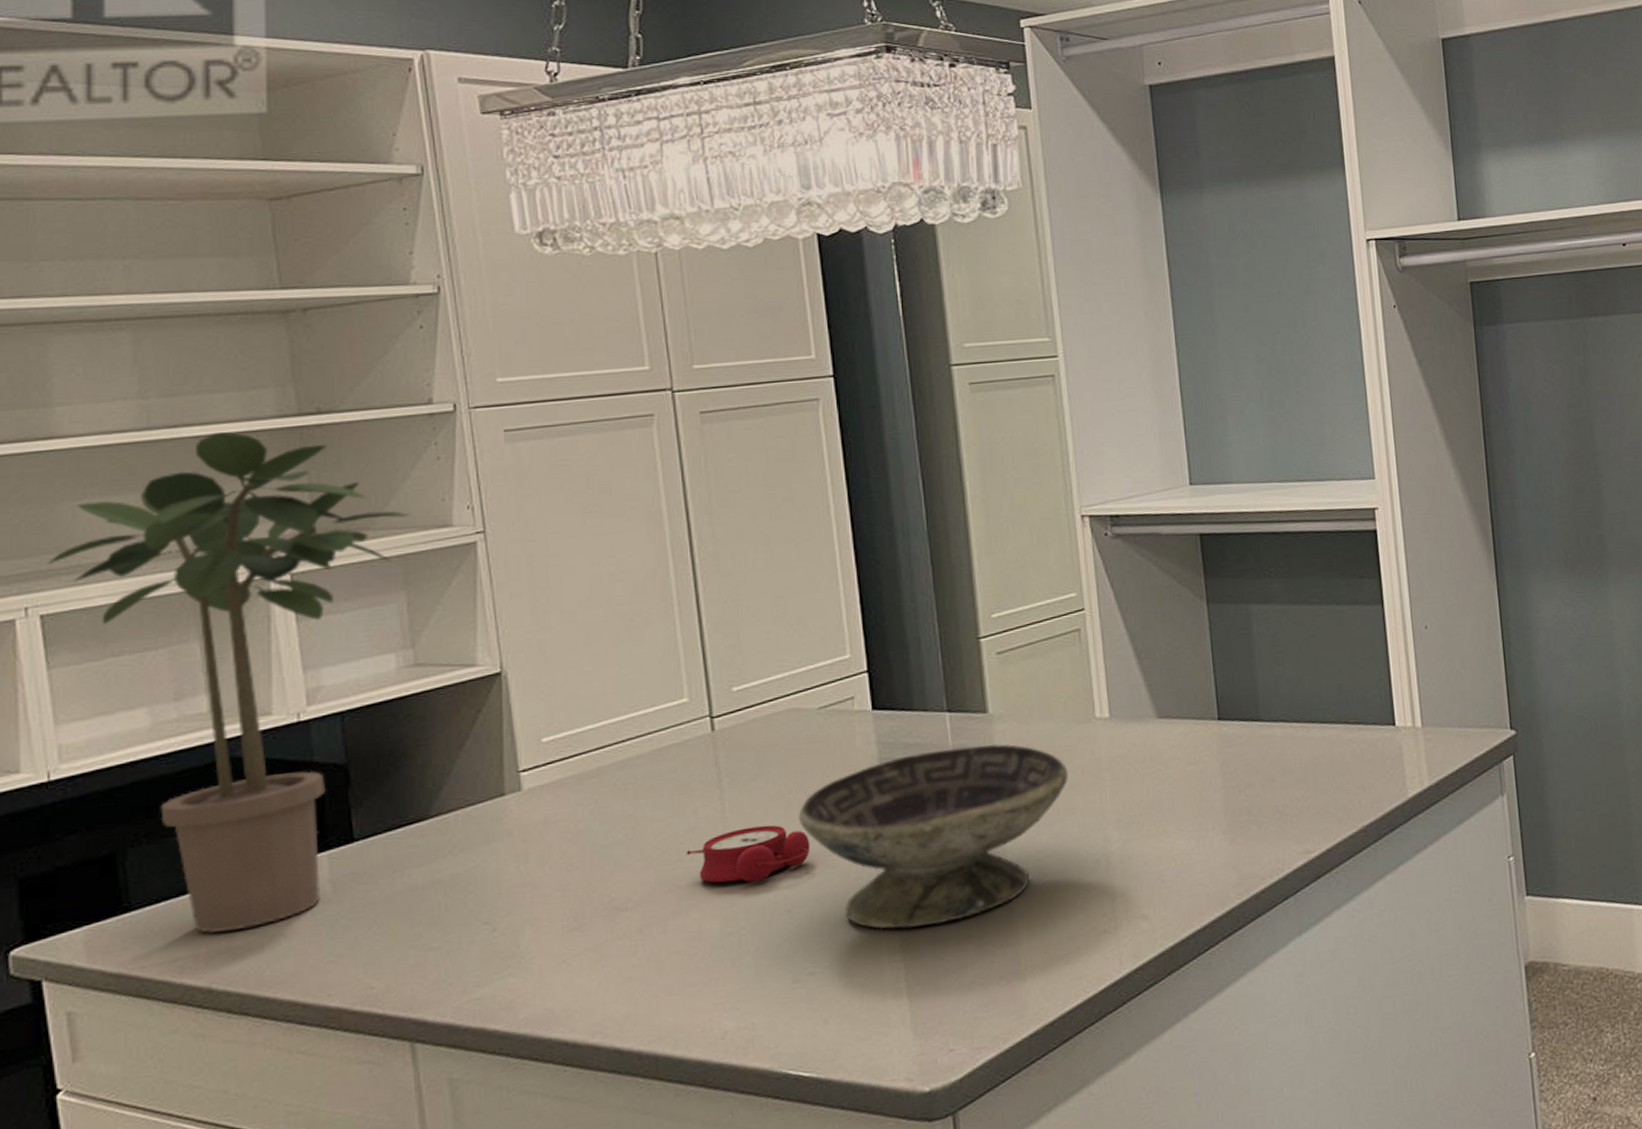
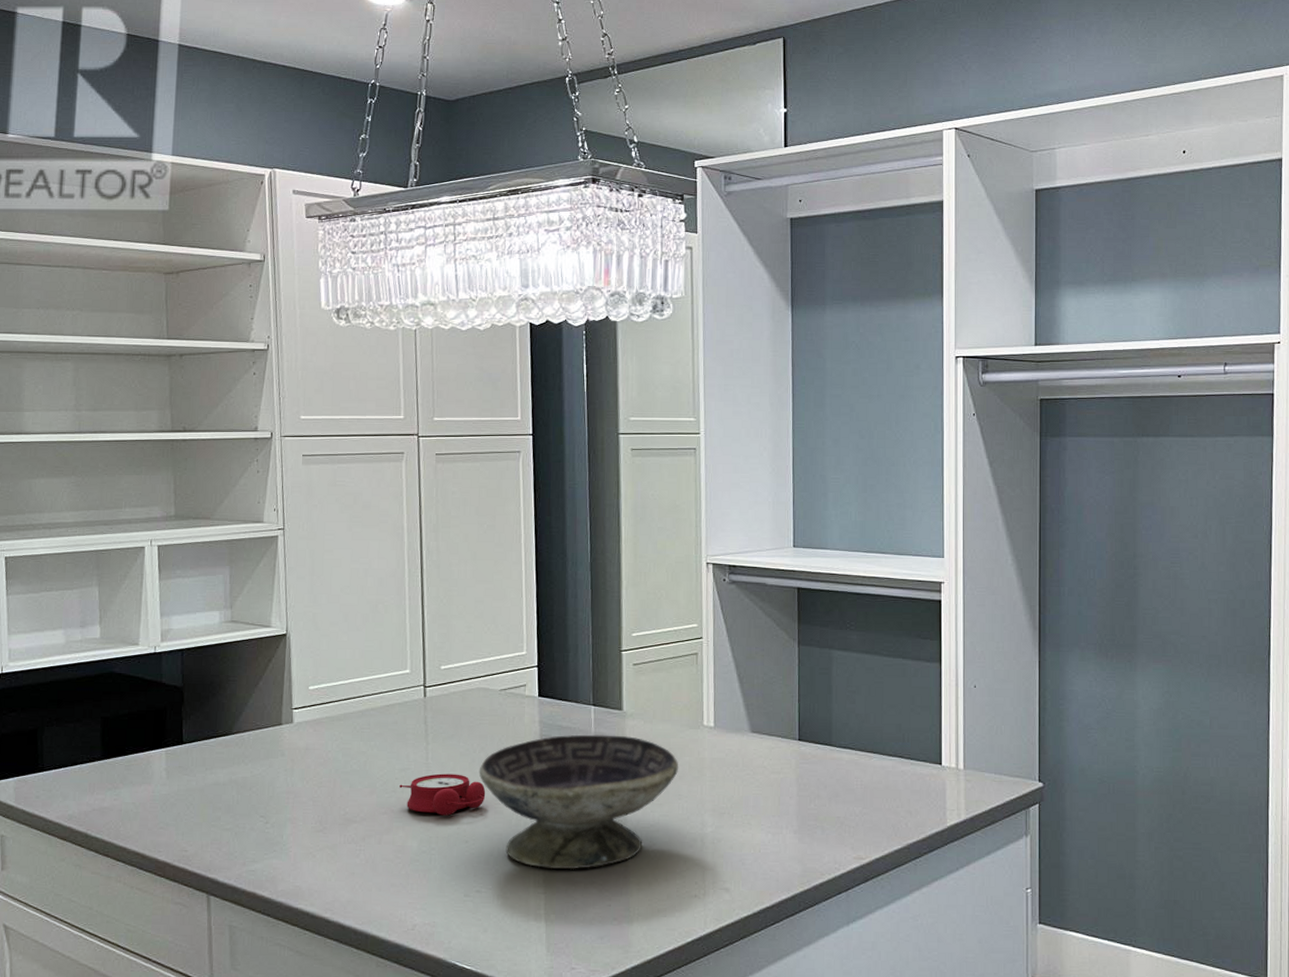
potted plant: present [47,432,410,933] -> none [12,438,236,795]

